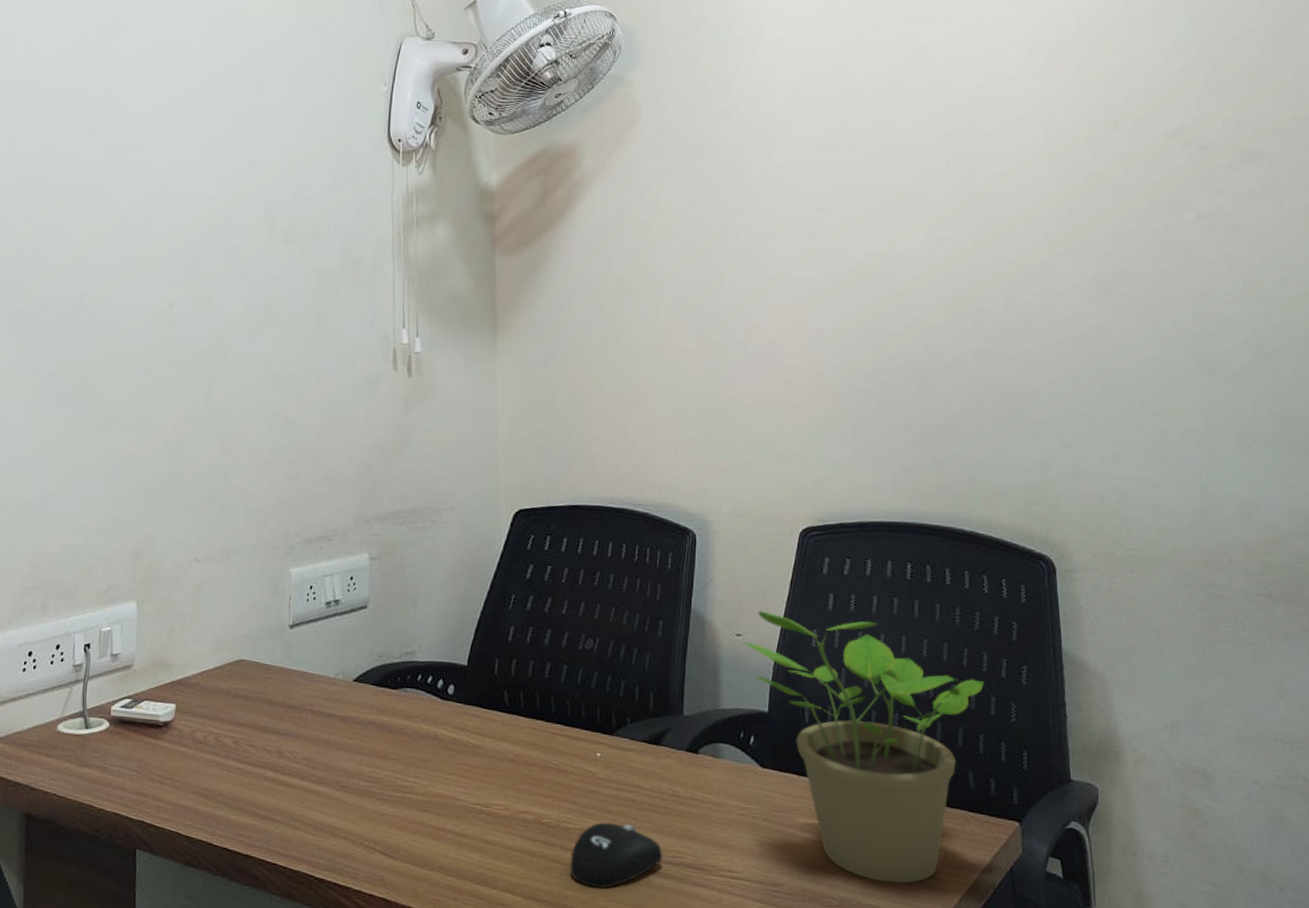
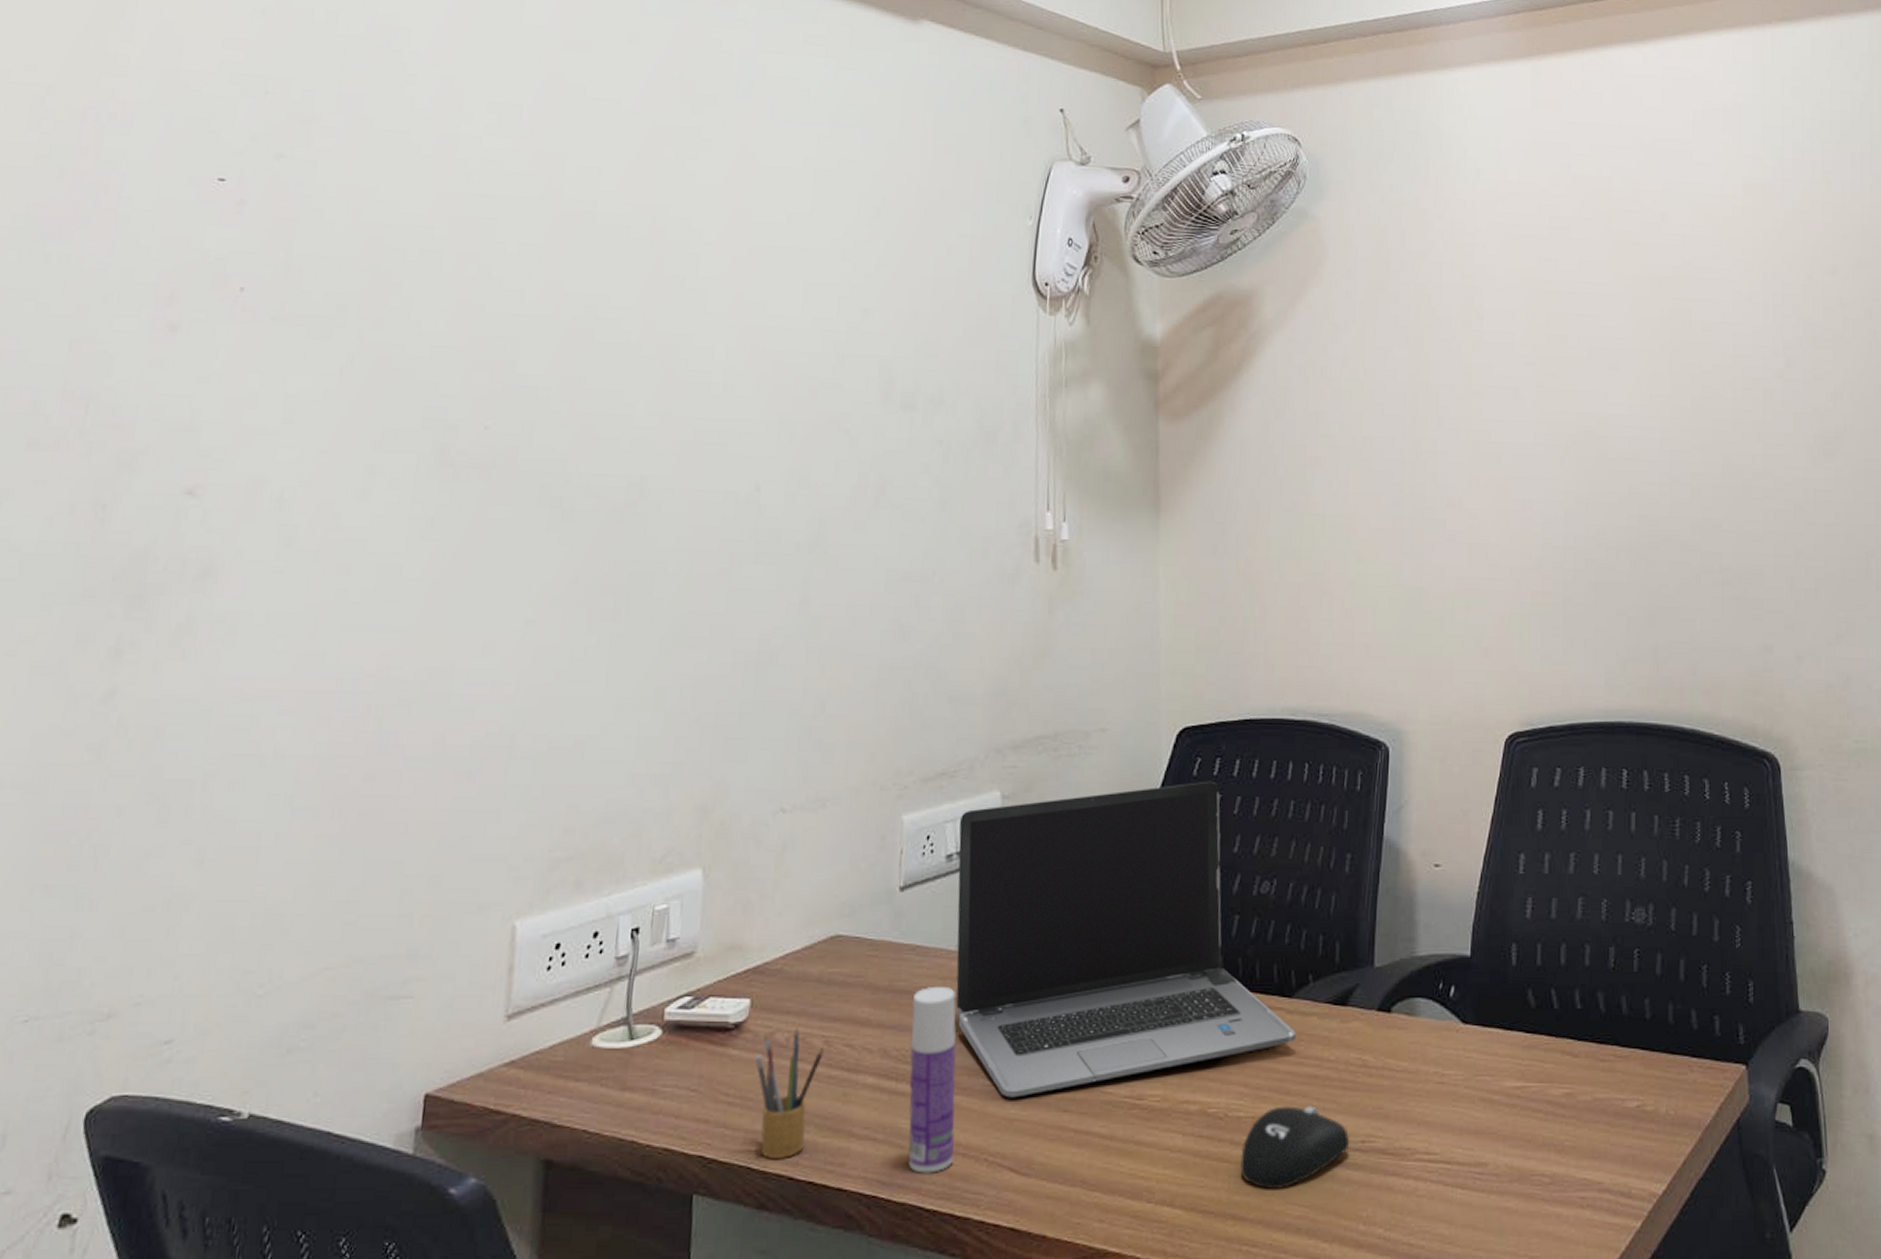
pencil box: none [180,728,233,828] -> present [755,1026,824,1158]
bottle: none [300,704,337,850] -> present [908,986,957,1173]
laptop computer: none [335,554,616,797] -> present [955,781,1296,1098]
potted plant: present [741,611,984,884] -> none [1440,835,1706,1151]

